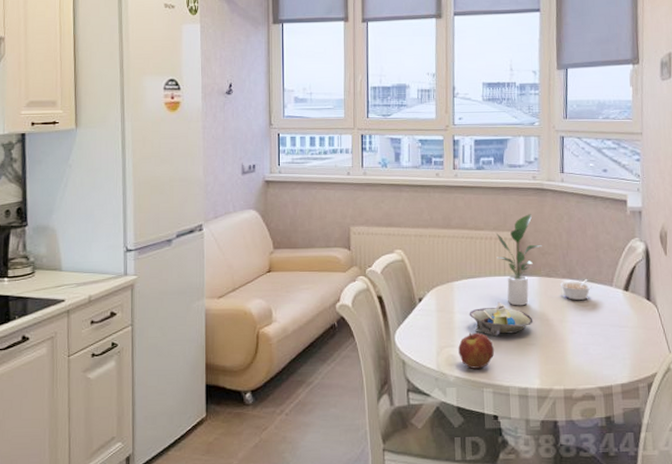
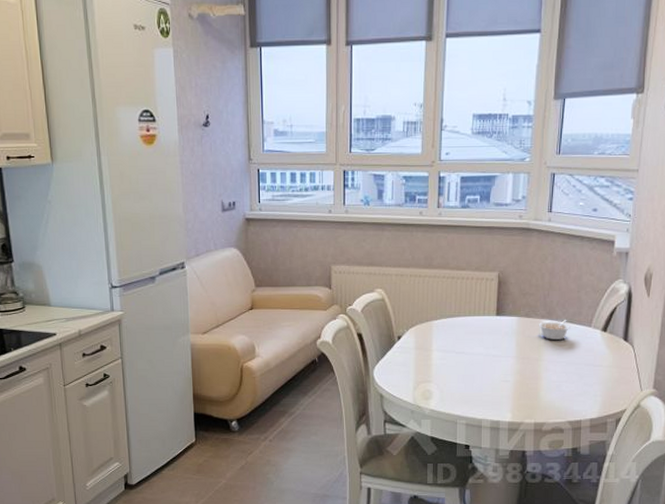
apple: present [458,332,495,369] -> none [435,369,470,403]
decorative bowl: present [469,302,533,337] -> none [446,340,509,373]
potted plant: present [495,214,542,306] -> none [477,254,524,345]

